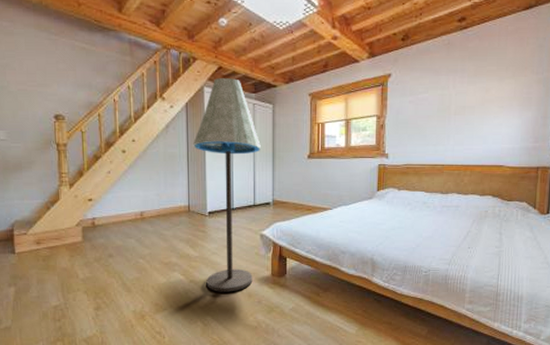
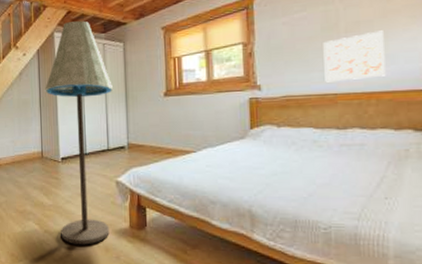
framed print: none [436,116,481,155] -> present [323,30,386,82]

